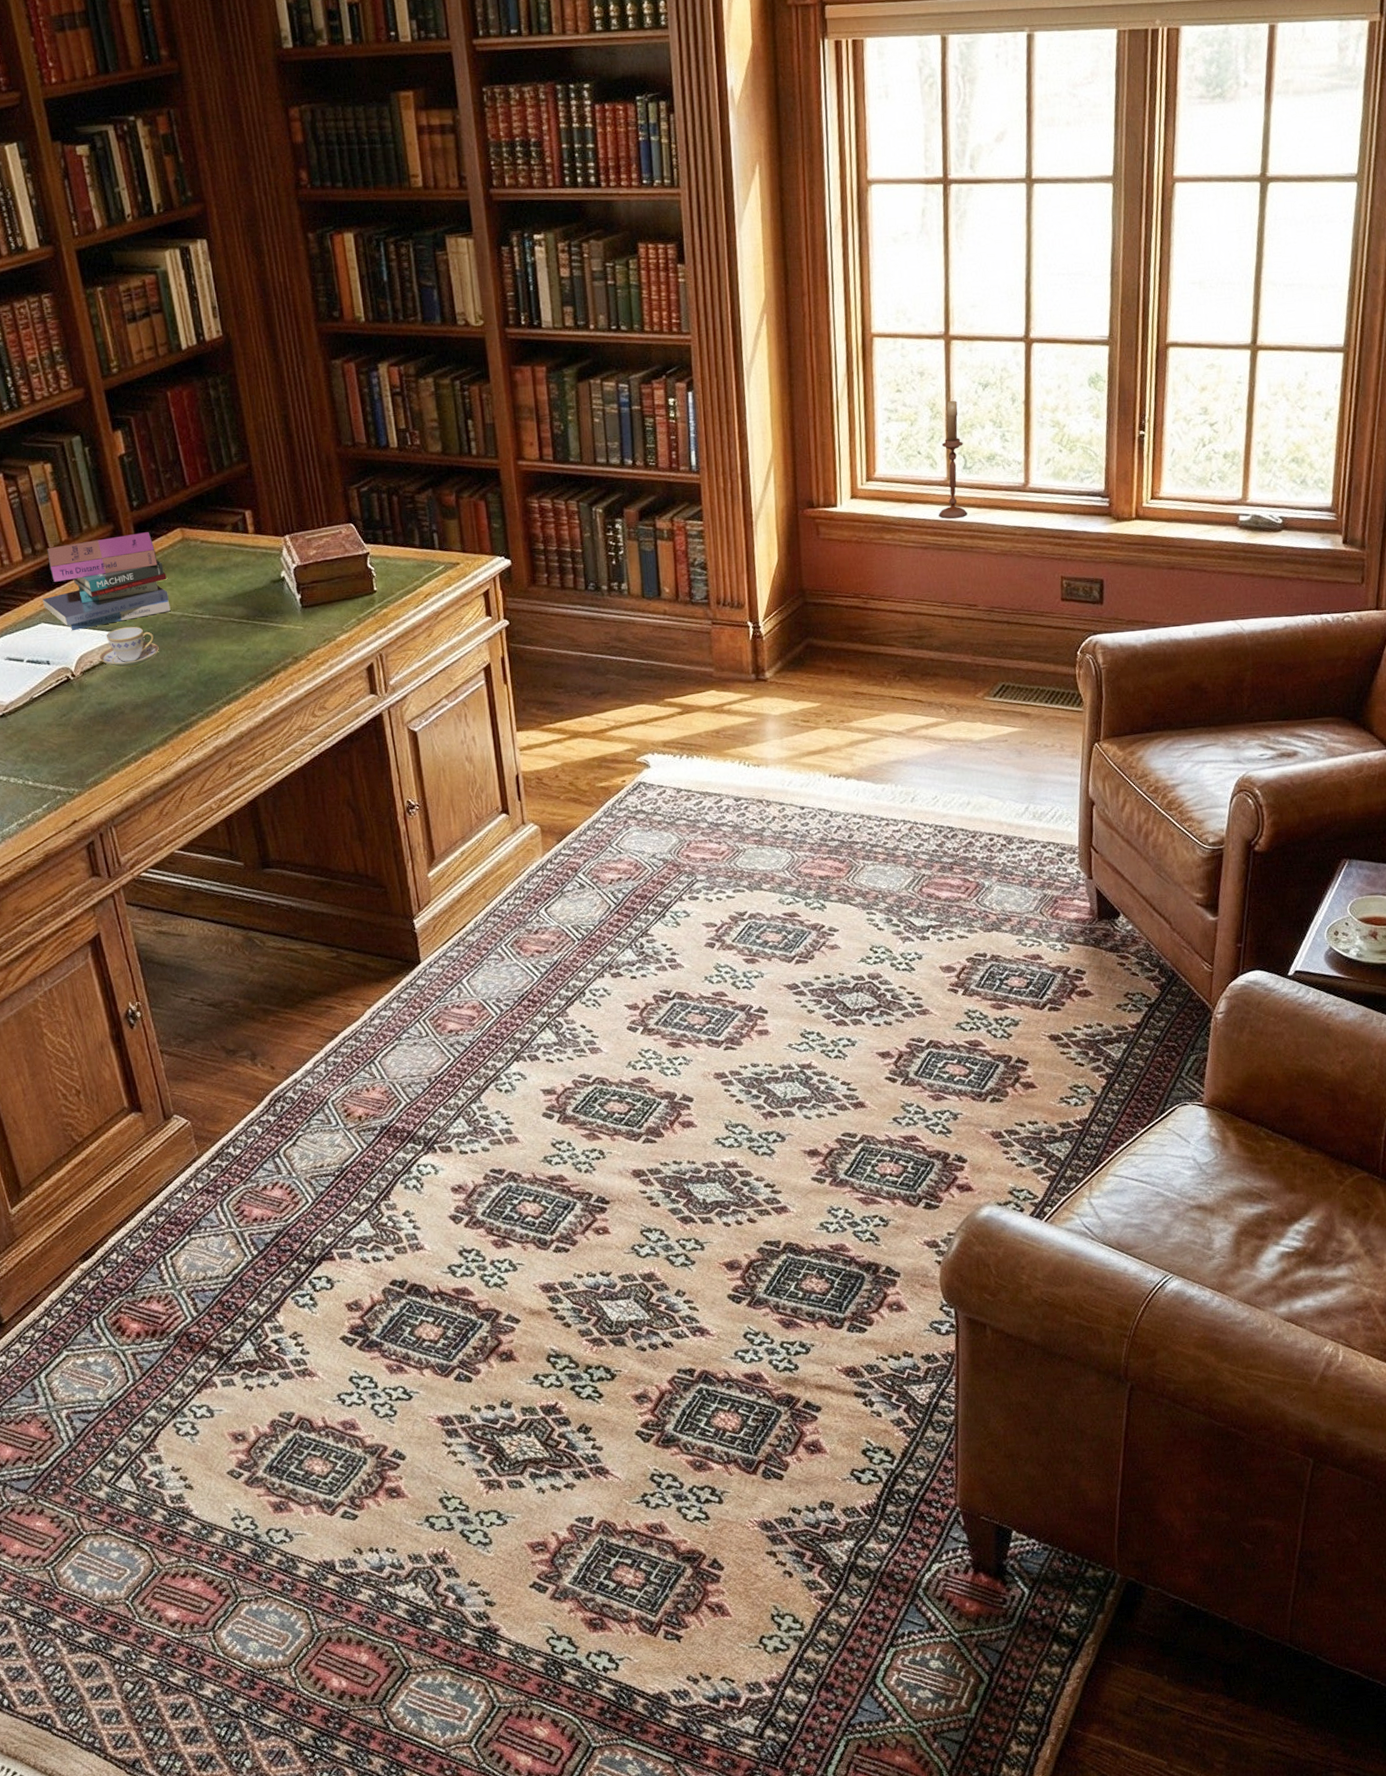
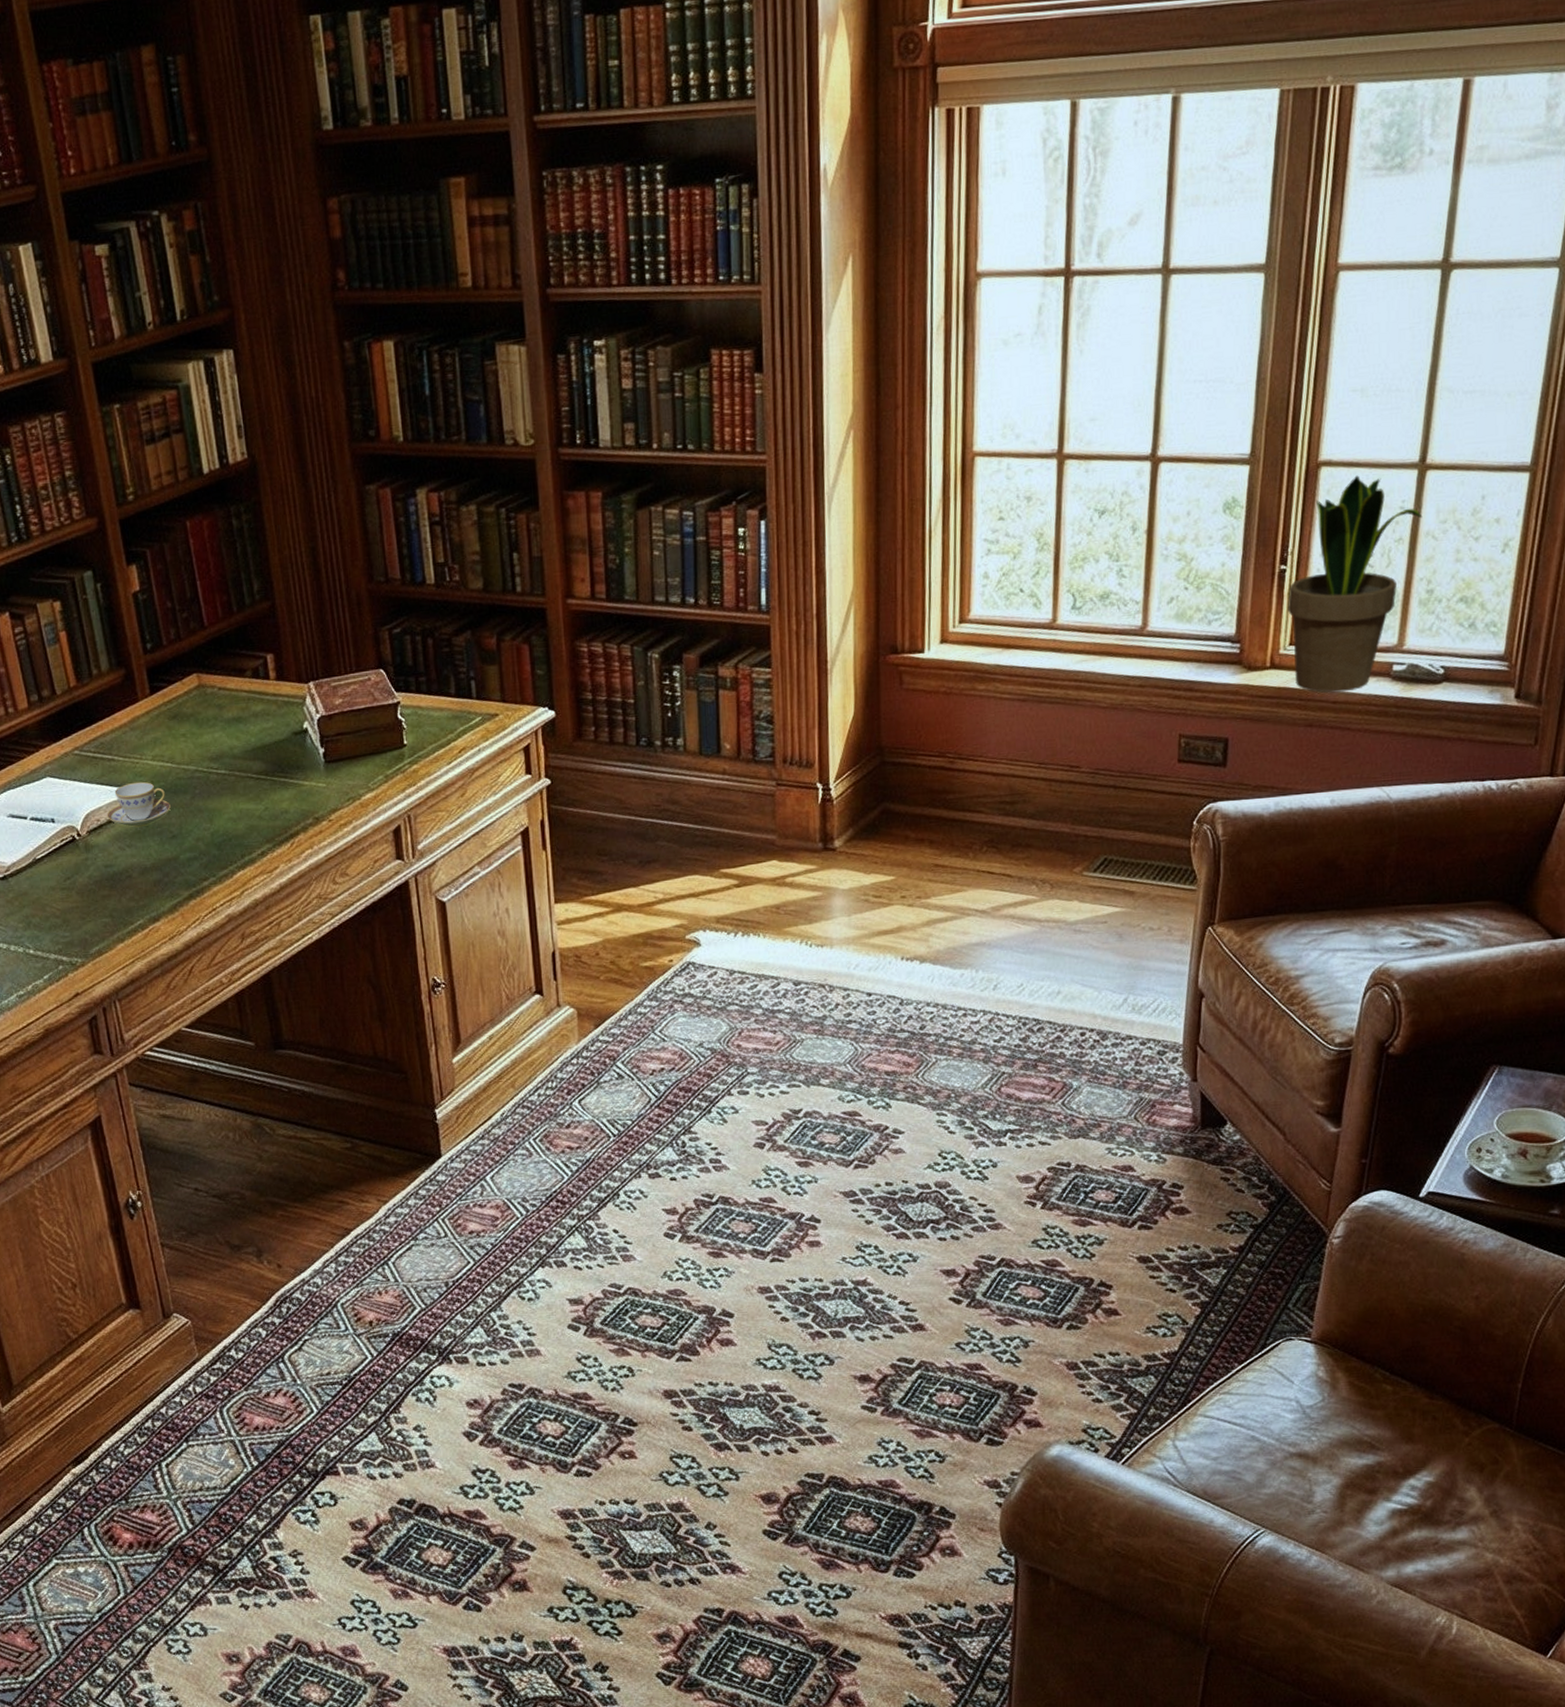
books: present [43,532,171,631] -> none [48,677,184,786]
candlestick: present [938,398,968,520] -> none [1040,527,1075,668]
potted plant: none [1147,355,1257,540] -> present [1288,475,1423,693]

